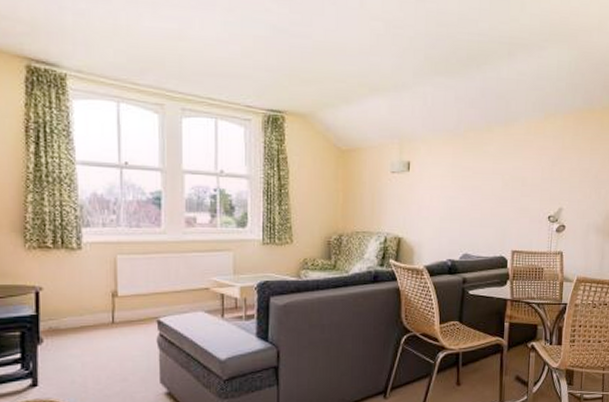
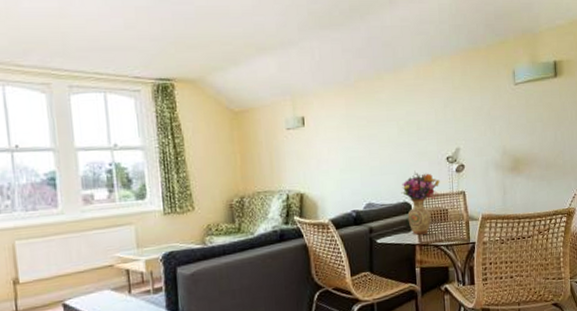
flower arrangement: none [499,226,539,291] -> present [401,170,440,236]

